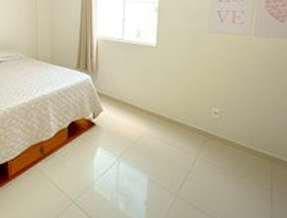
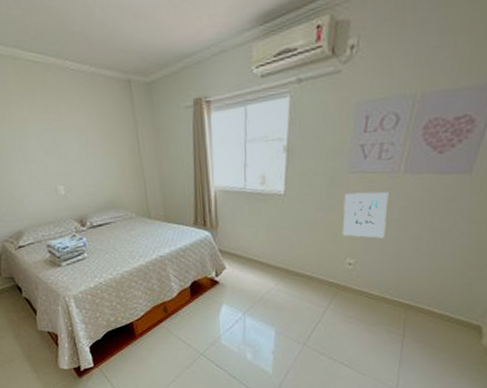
picture frame: none [206,49,245,91] -> present [342,191,389,239]

